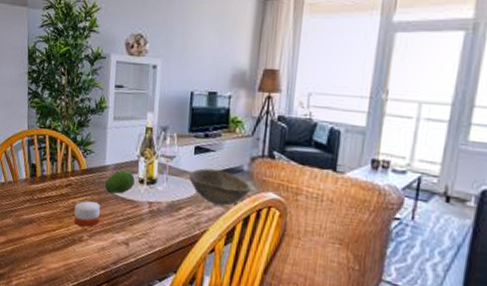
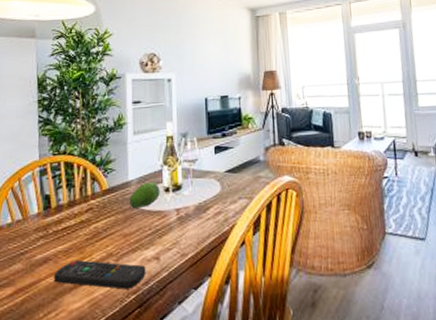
remote control: none [37,227,116,265] -> present [54,260,146,290]
candle: present [74,201,100,227] -> none [97,222,127,251]
bowl: present [189,168,252,206] -> none [212,164,269,197]

